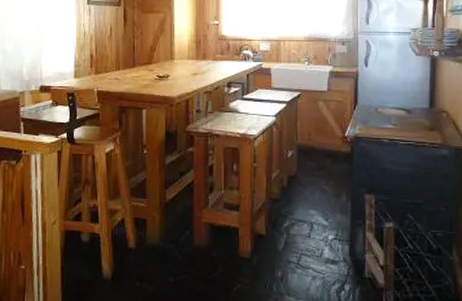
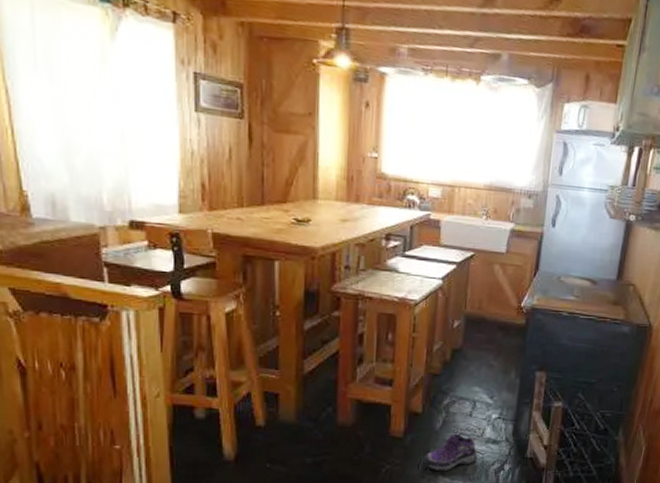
hiking boot: none [269,254,319,291] -> present [422,433,478,472]

